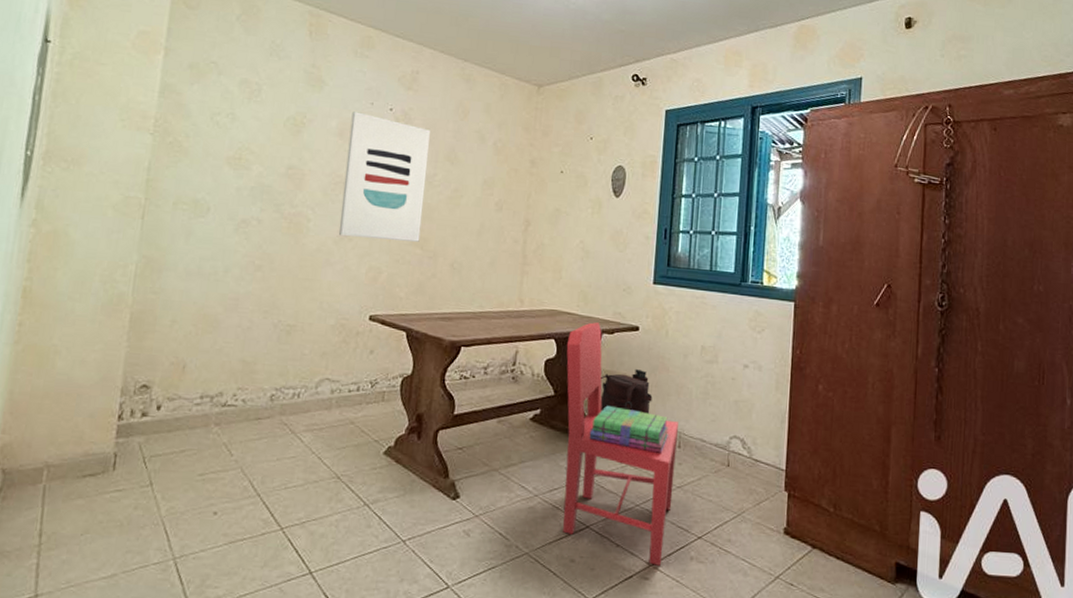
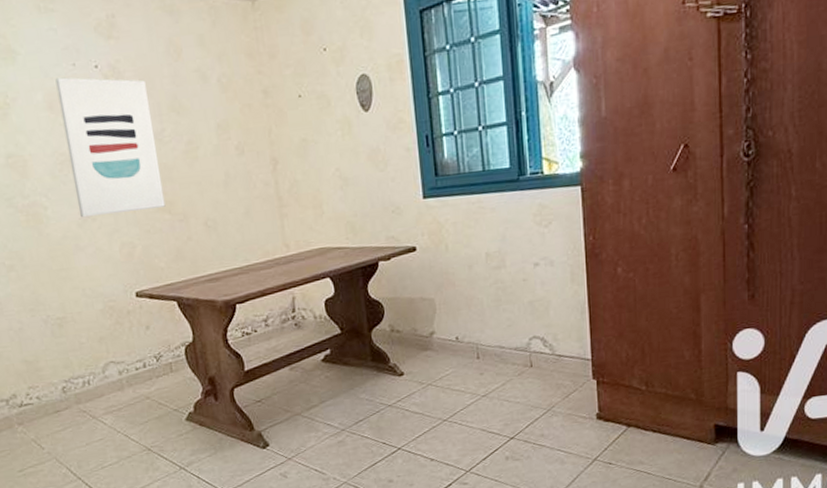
dining chair: present [563,322,678,566] -> none [343,251,480,471]
stack of books: present [589,405,669,453] -> none [384,331,465,369]
backpack: present [600,369,653,414] -> none [385,290,443,339]

